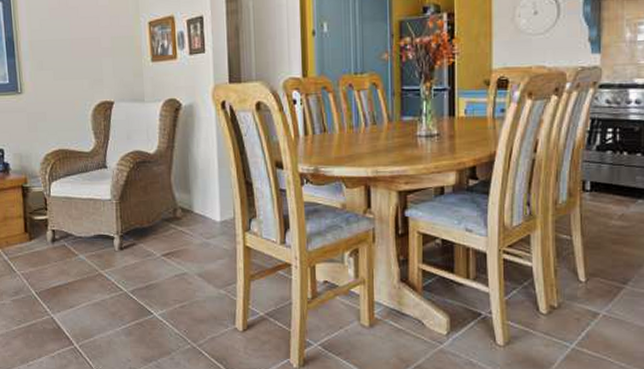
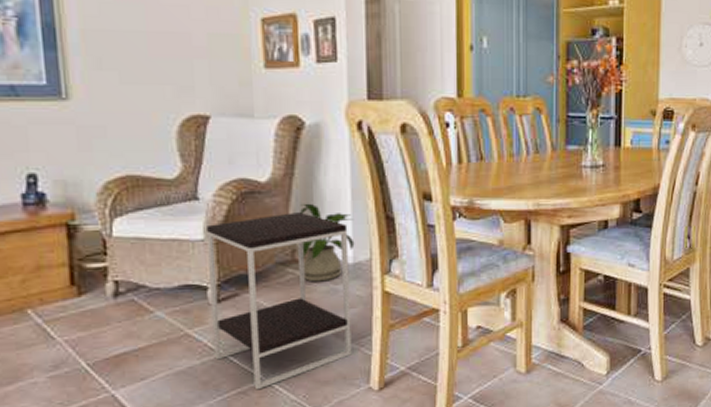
side table: none [113,178,221,323] -> present [207,212,352,390]
house plant: none [177,170,221,236] -> present [297,203,355,282]

